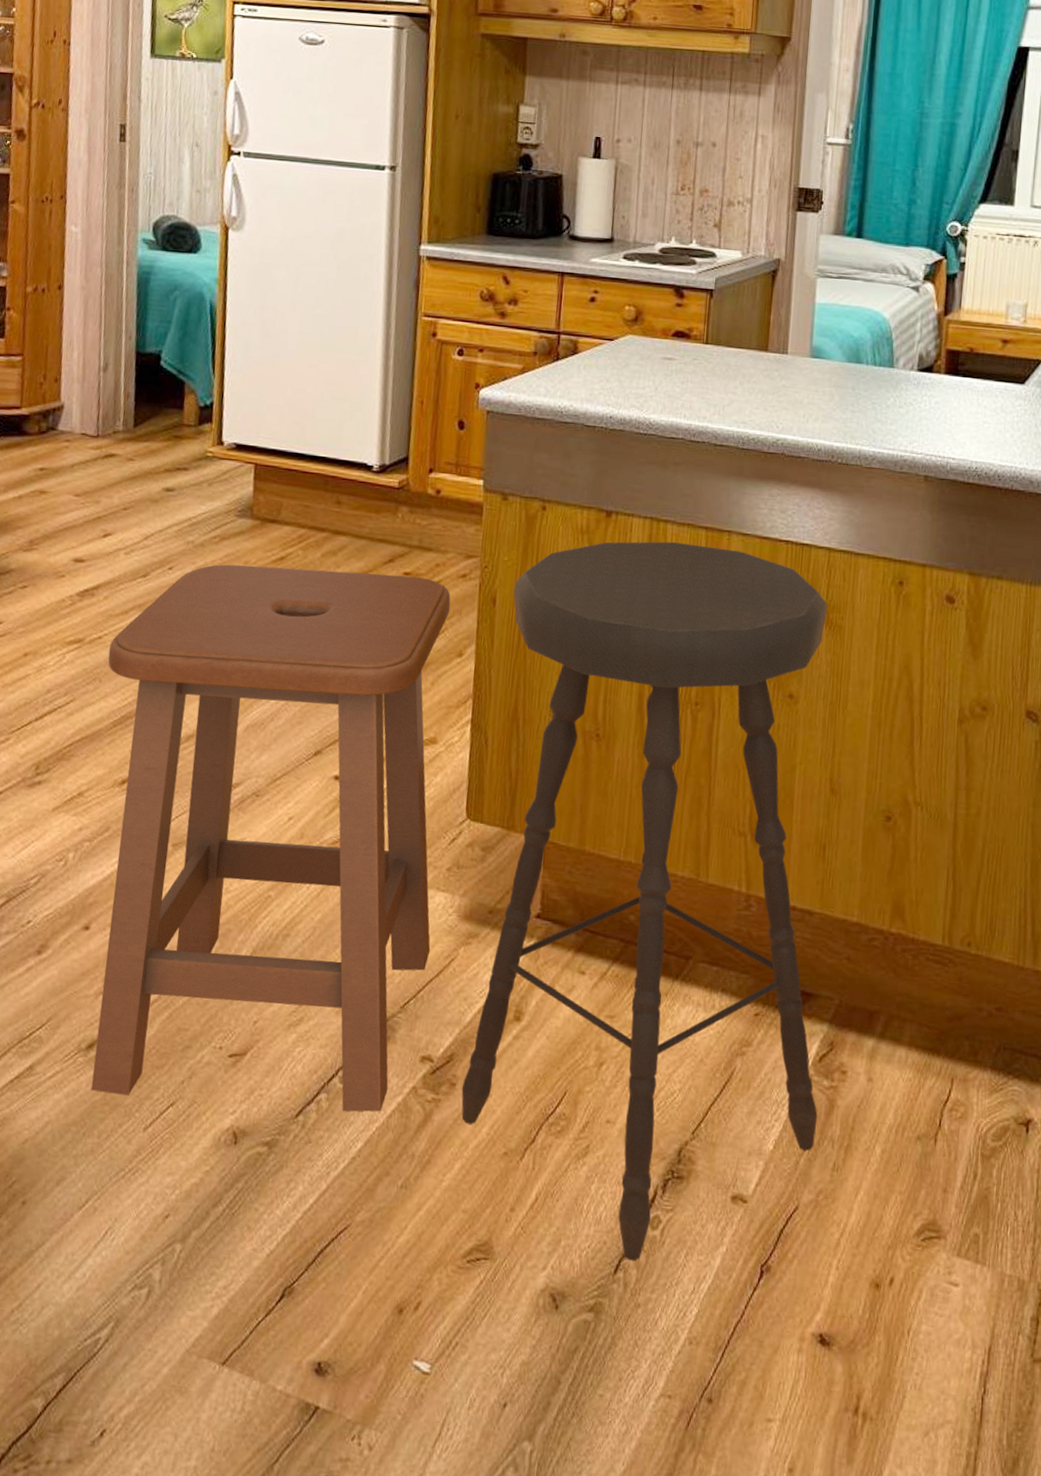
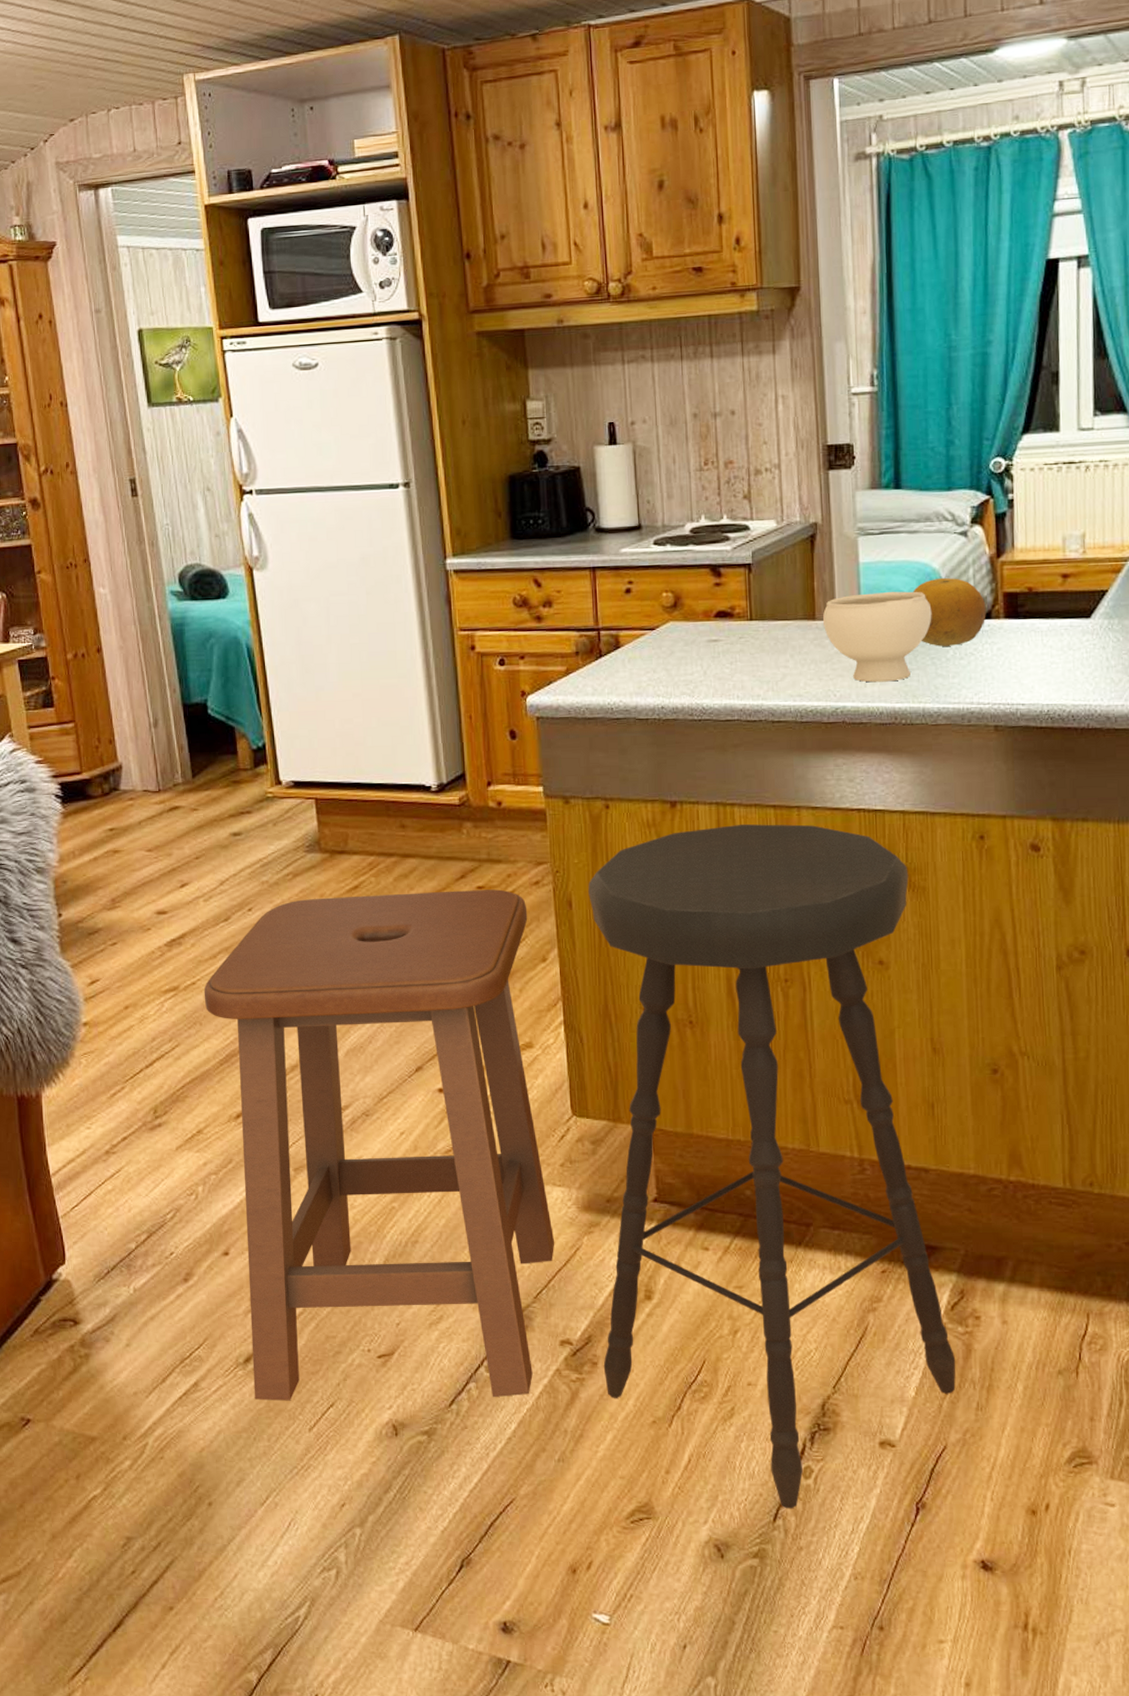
bowl: none [775,332,878,421] -> present [823,591,932,683]
fruit: none [862,327,929,394] -> present [912,577,986,647]

